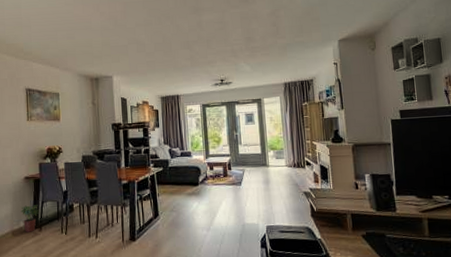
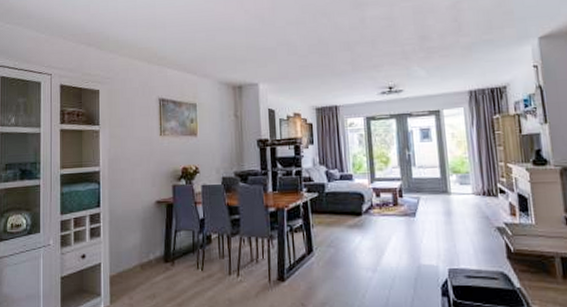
potted plant: present [21,205,39,232] -> none [151,234,171,267]

